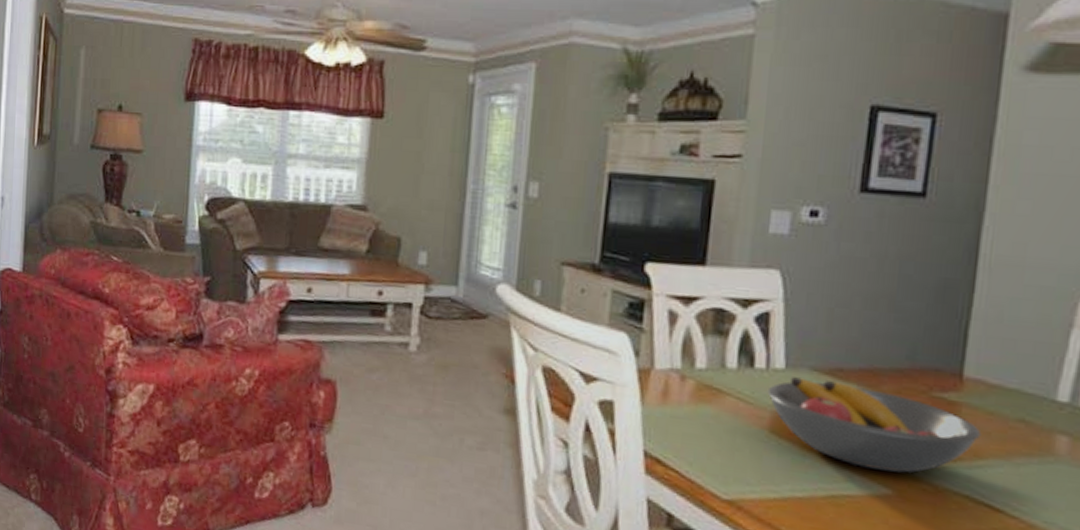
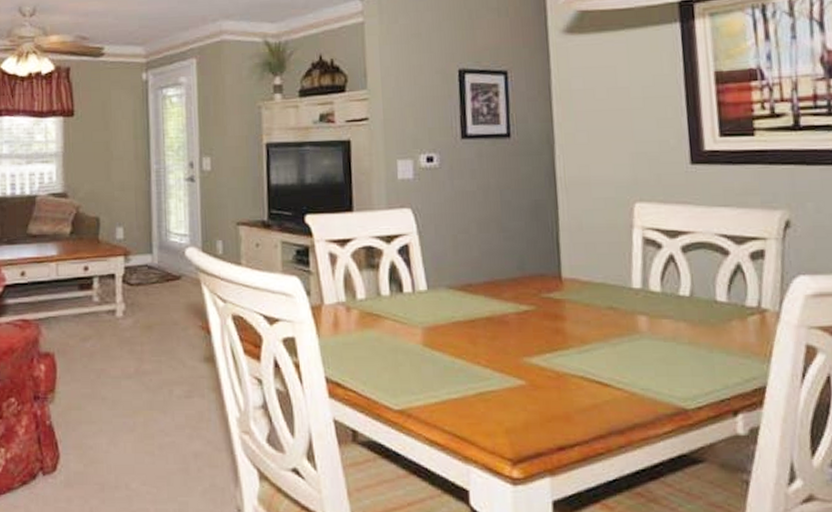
fruit bowl: present [767,377,982,473] -> none [416,296,583,365]

